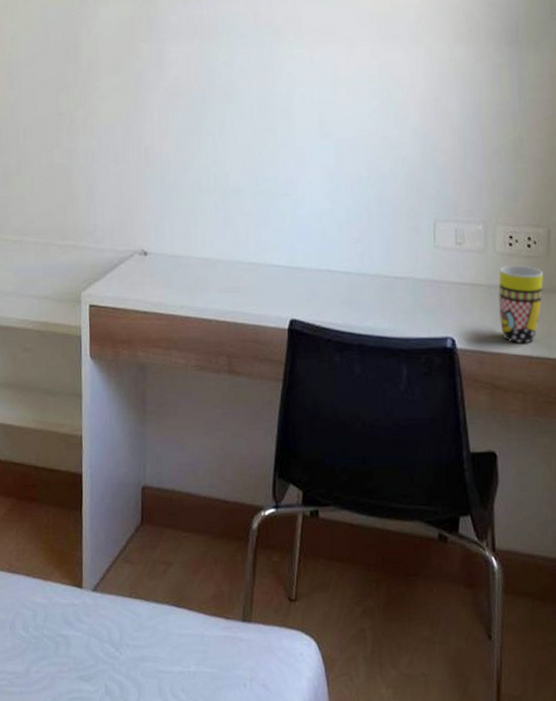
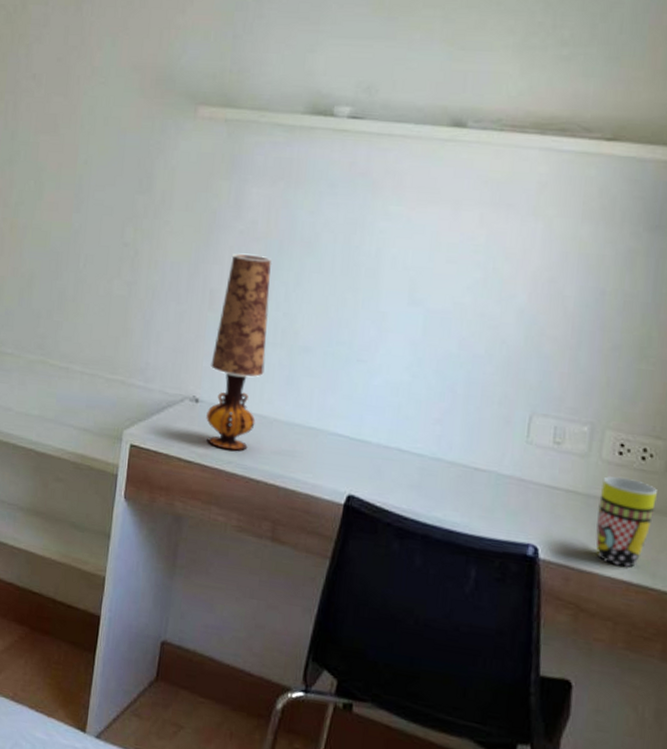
table lamp: none [154,109,203,295] -> present [206,253,272,451]

